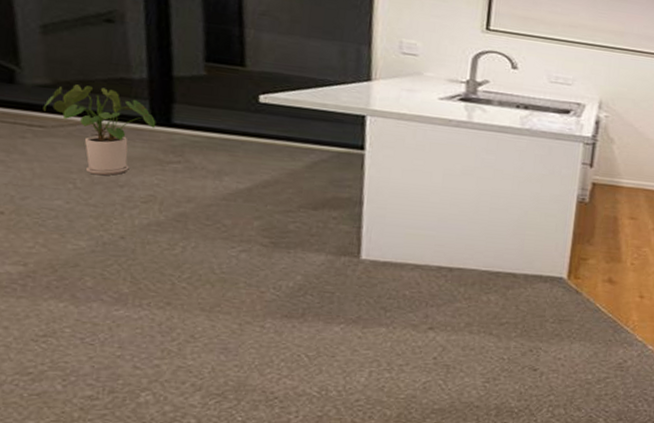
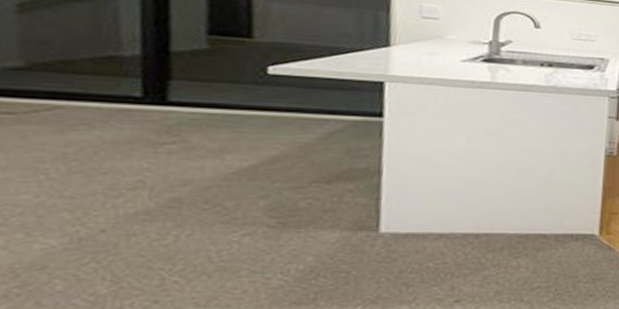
house plant: present [43,84,156,176] -> none [13,65,149,163]

